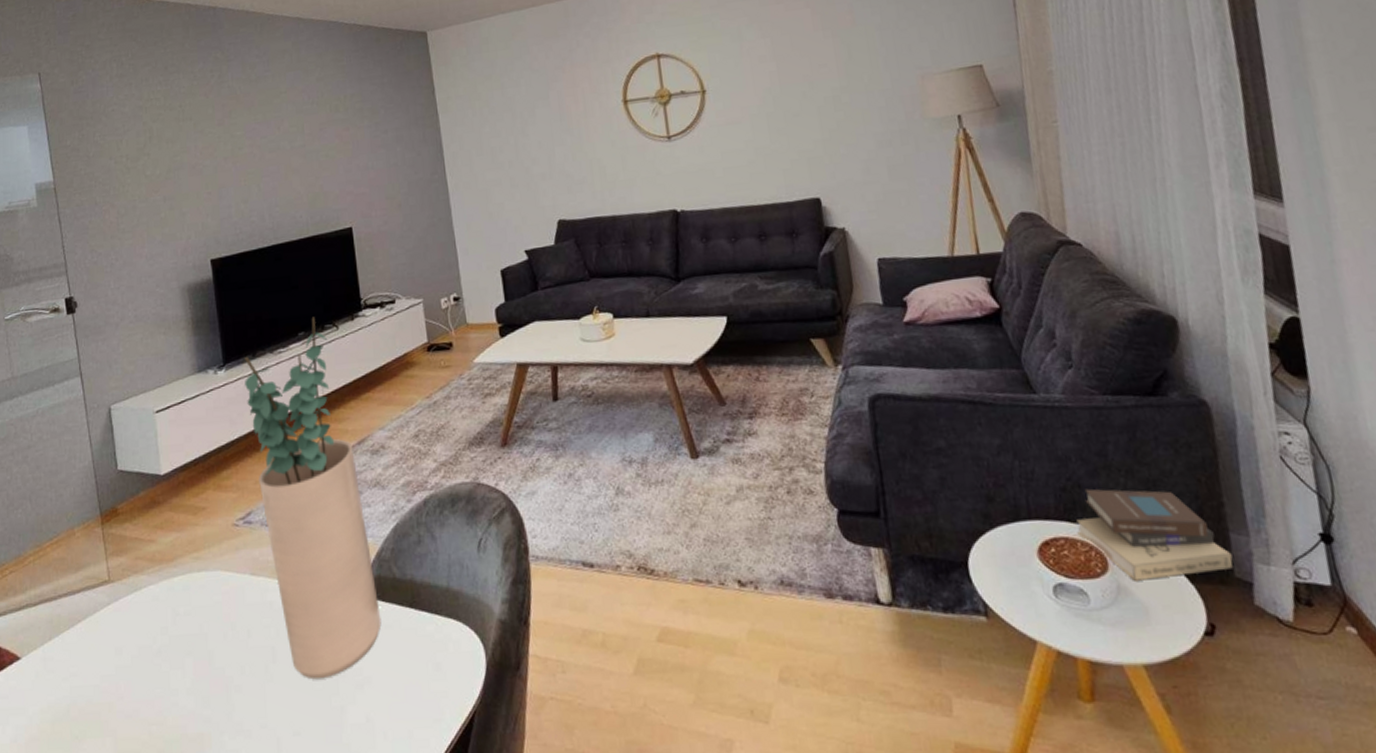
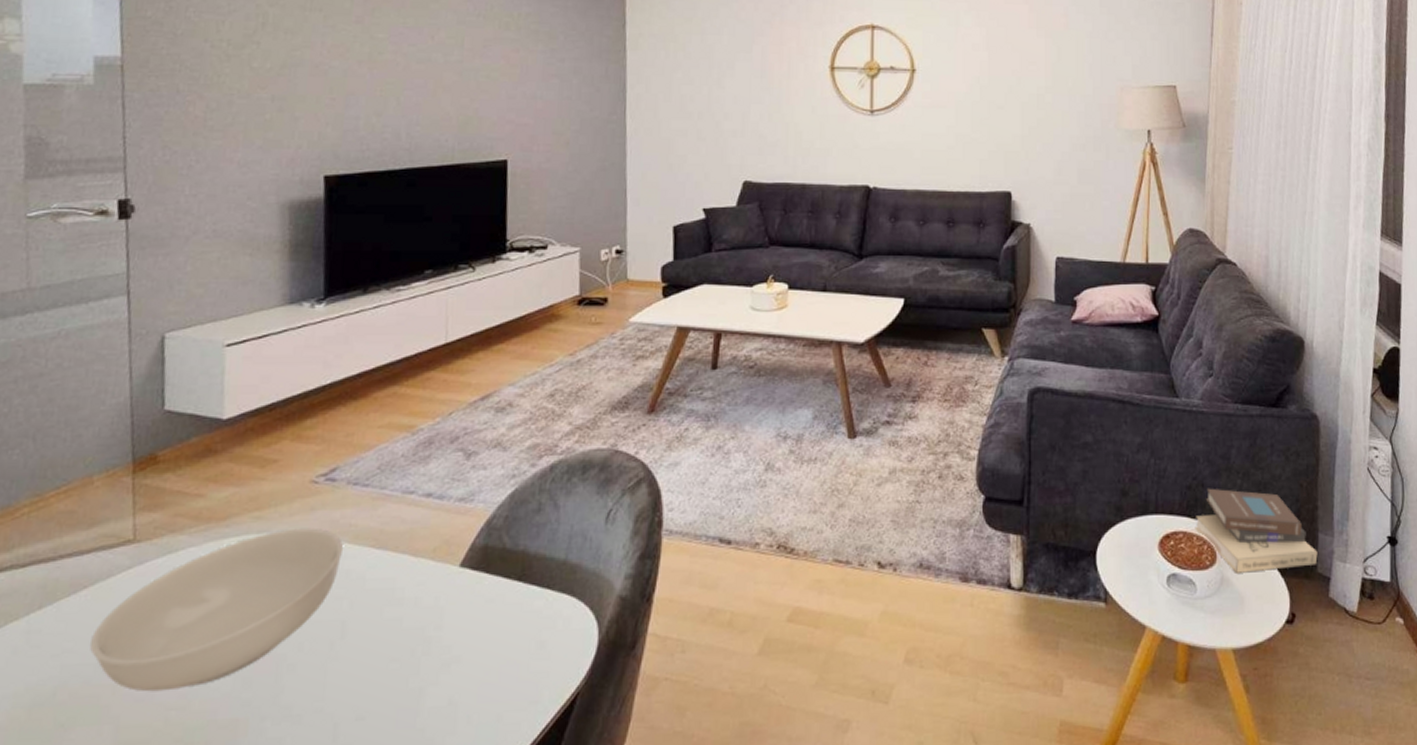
bowl: none [89,565,265,710] -> present [90,528,343,692]
vase: present [245,316,382,680] -> none [349,254,482,658]

